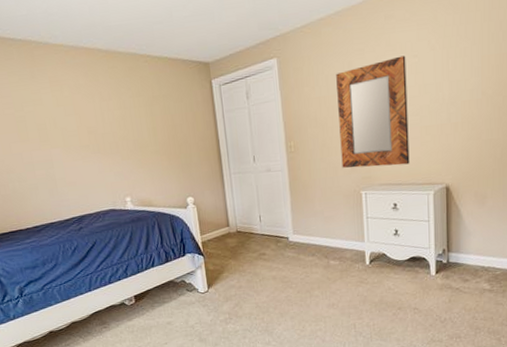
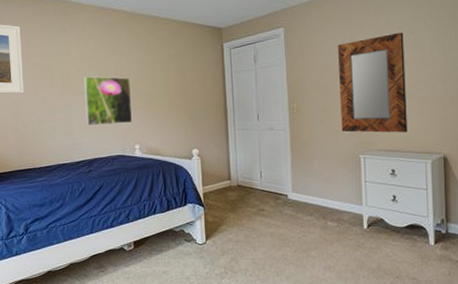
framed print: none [61,124,121,182] -> present [83,76,133,126]

